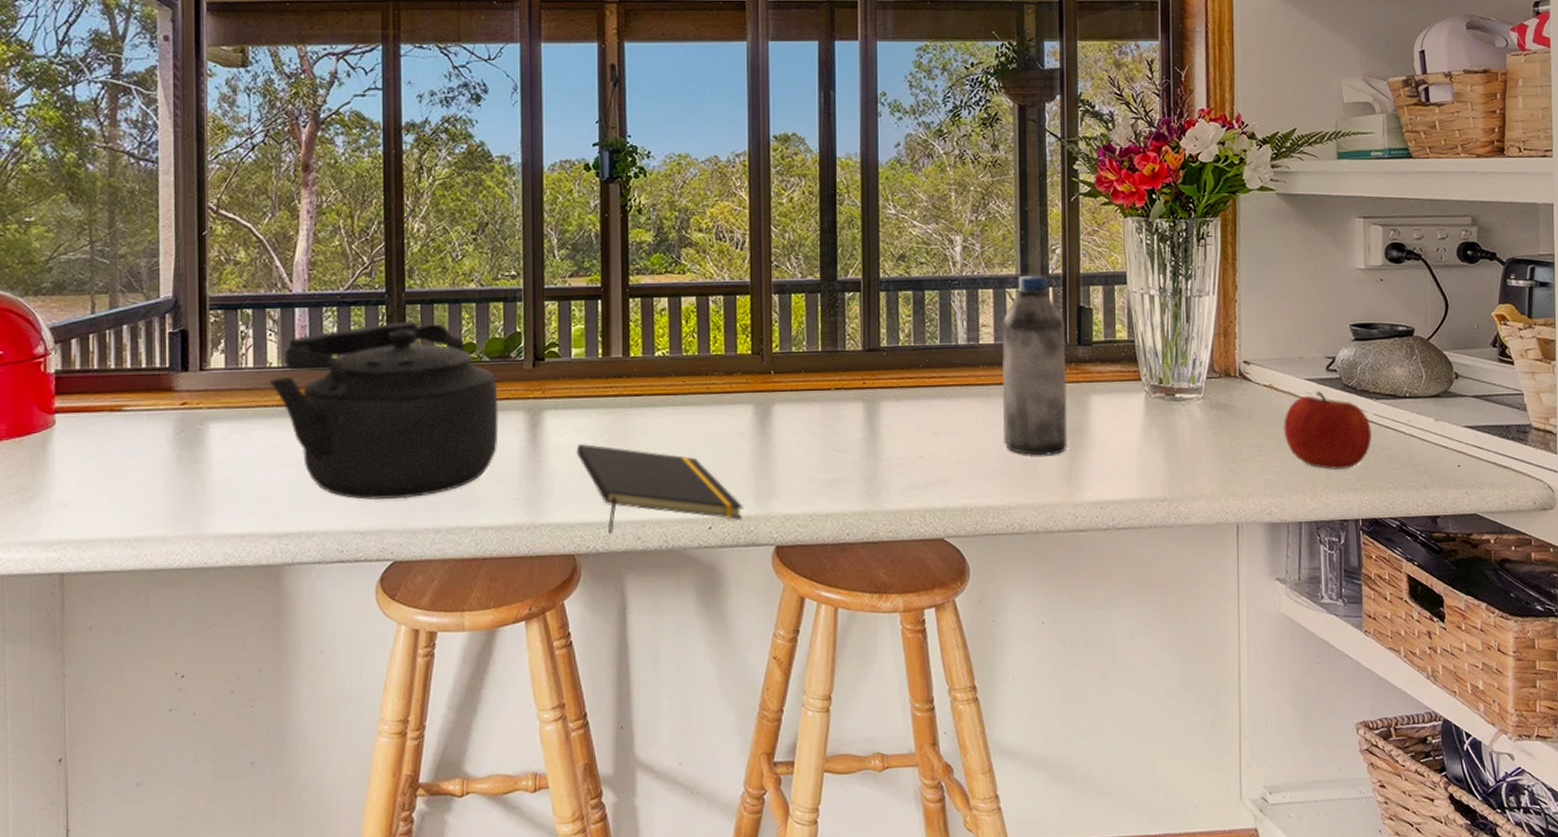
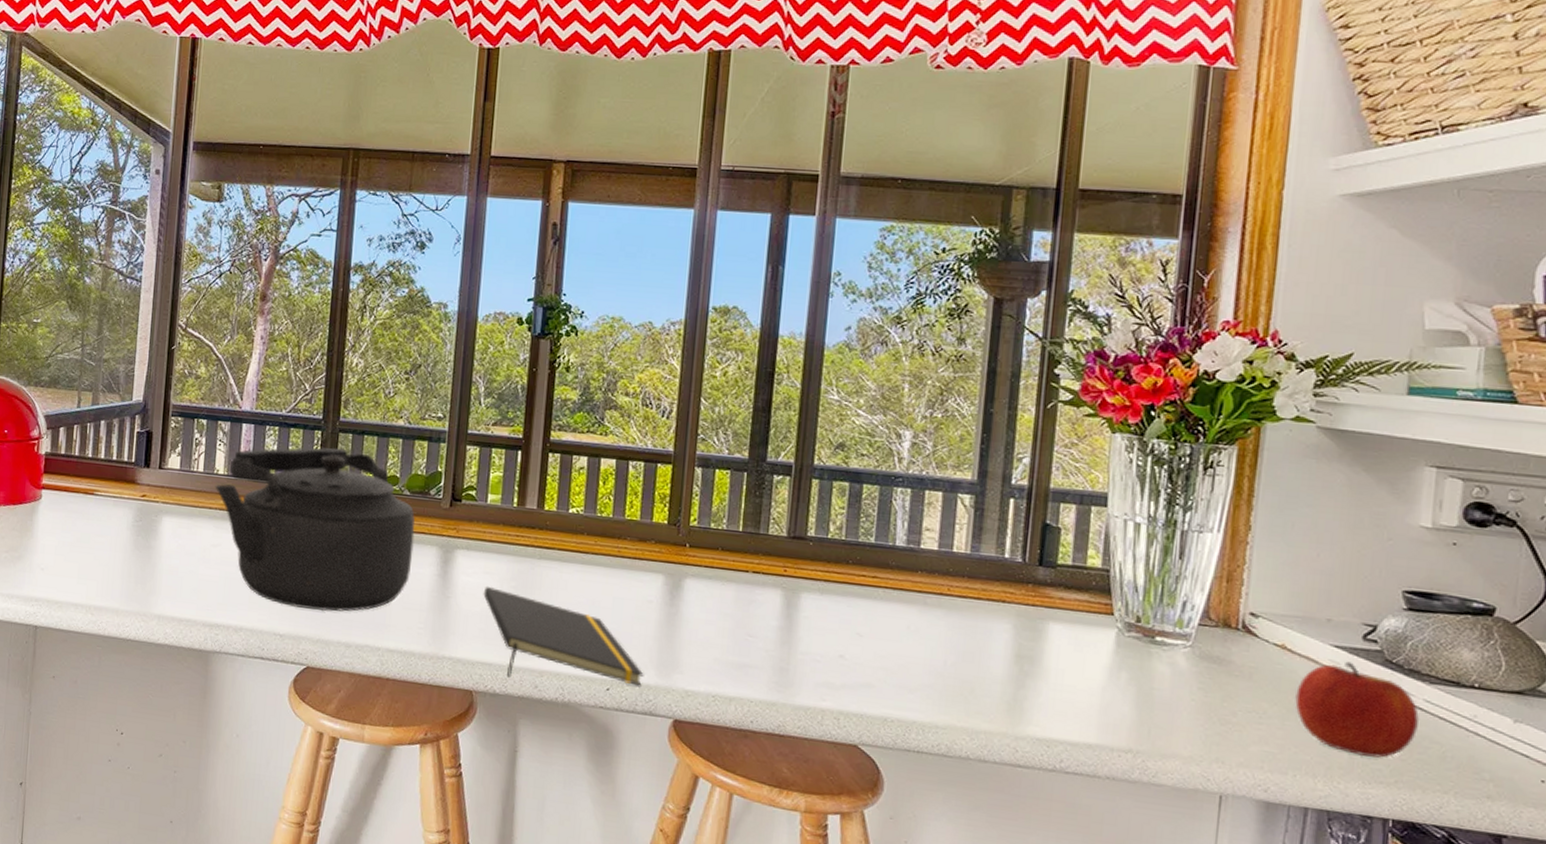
water bottle: present [1002,275,1067,456] -> none [936,481,1026,680]

